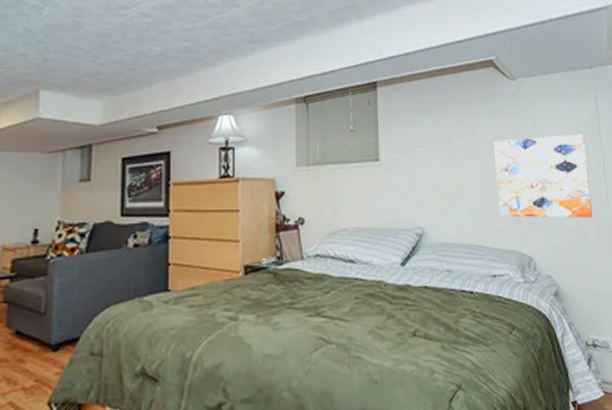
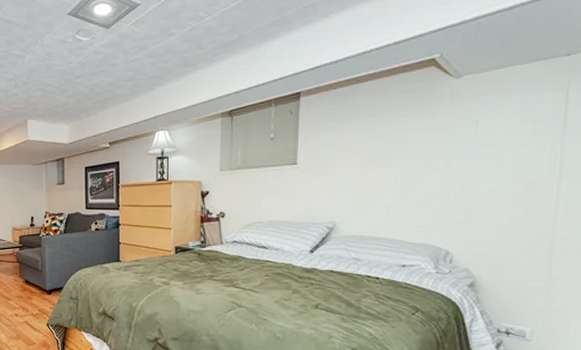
wall art: present [494,133,593,218] -> none [419,130,542,216]

